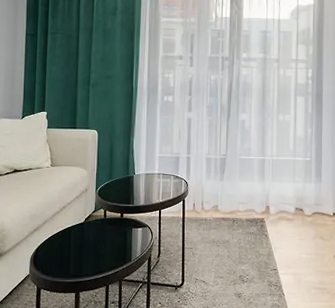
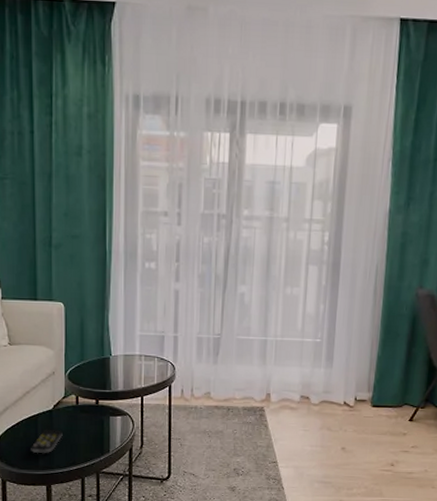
remote control: none [64,240,92,263] -> present [31,429,63,454]

